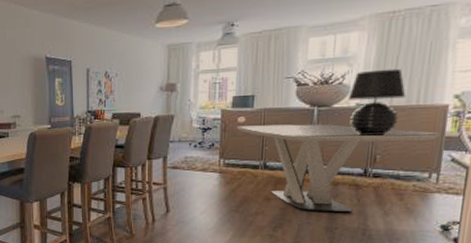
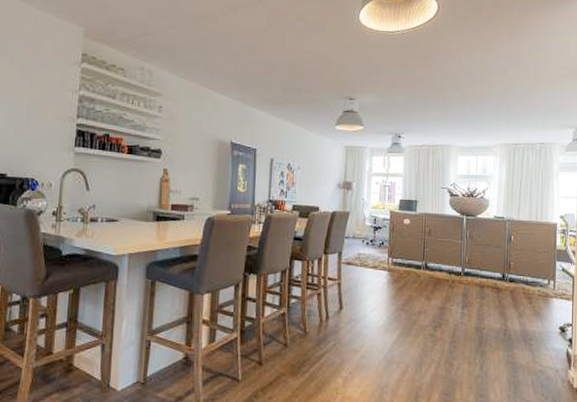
dining table: present [237,124,442,213] -> none [403,227,554,314]
table lamp: present [347,68,406,136] -> none [487,189,528,245]

